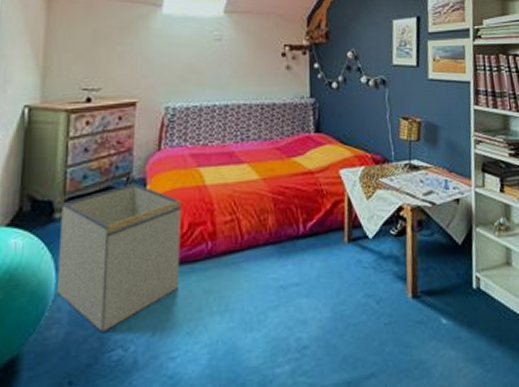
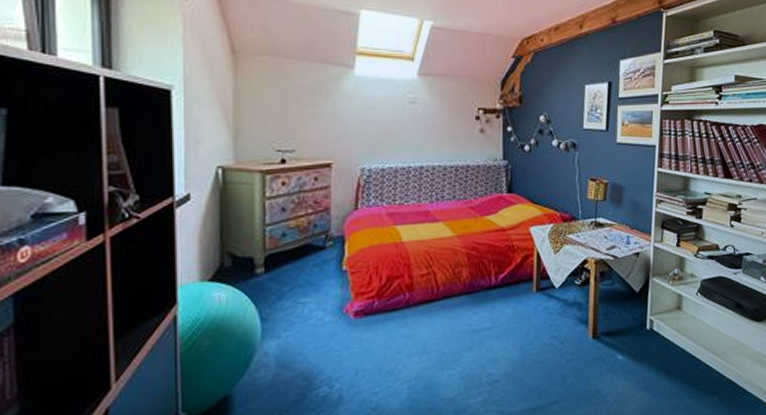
storage bin: present [57,183,182,332] -> none [263,240,380,373]

